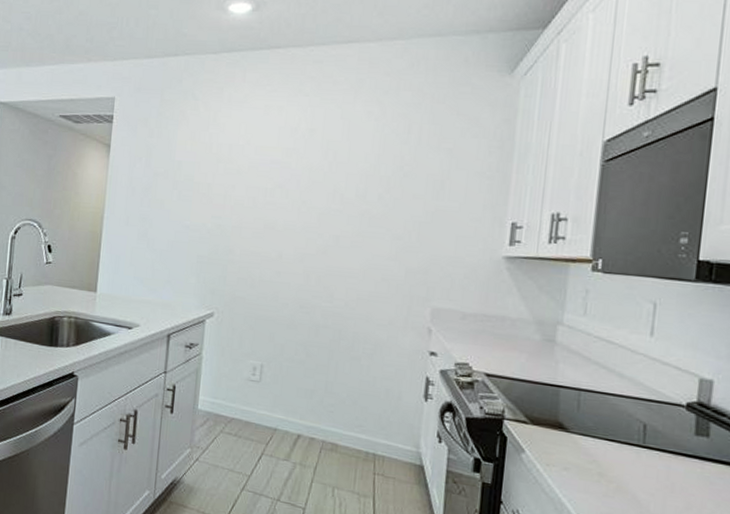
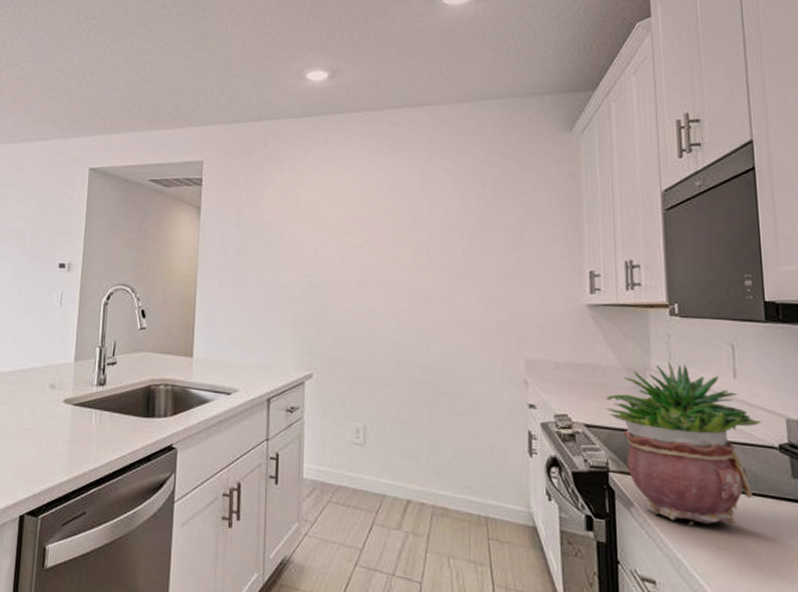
potted plant: none [508,317,672,475] -> present [604,362,761,525]

